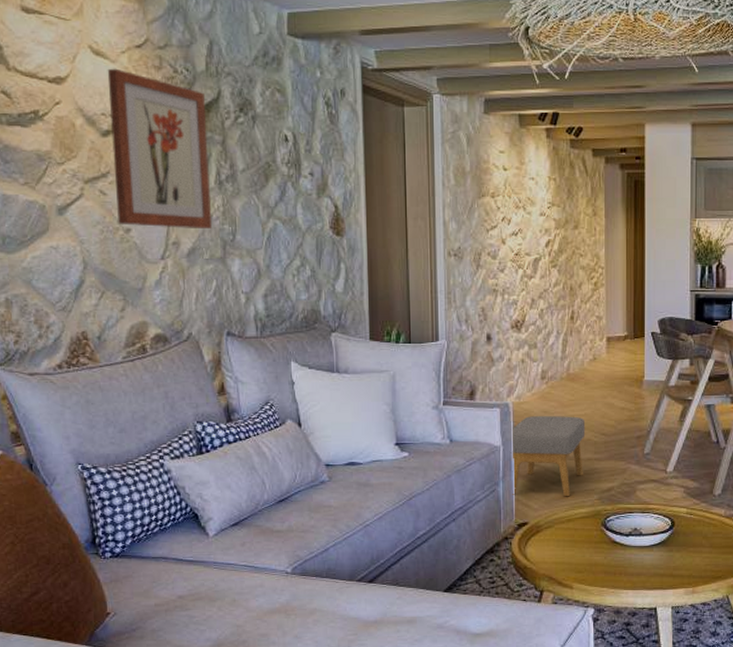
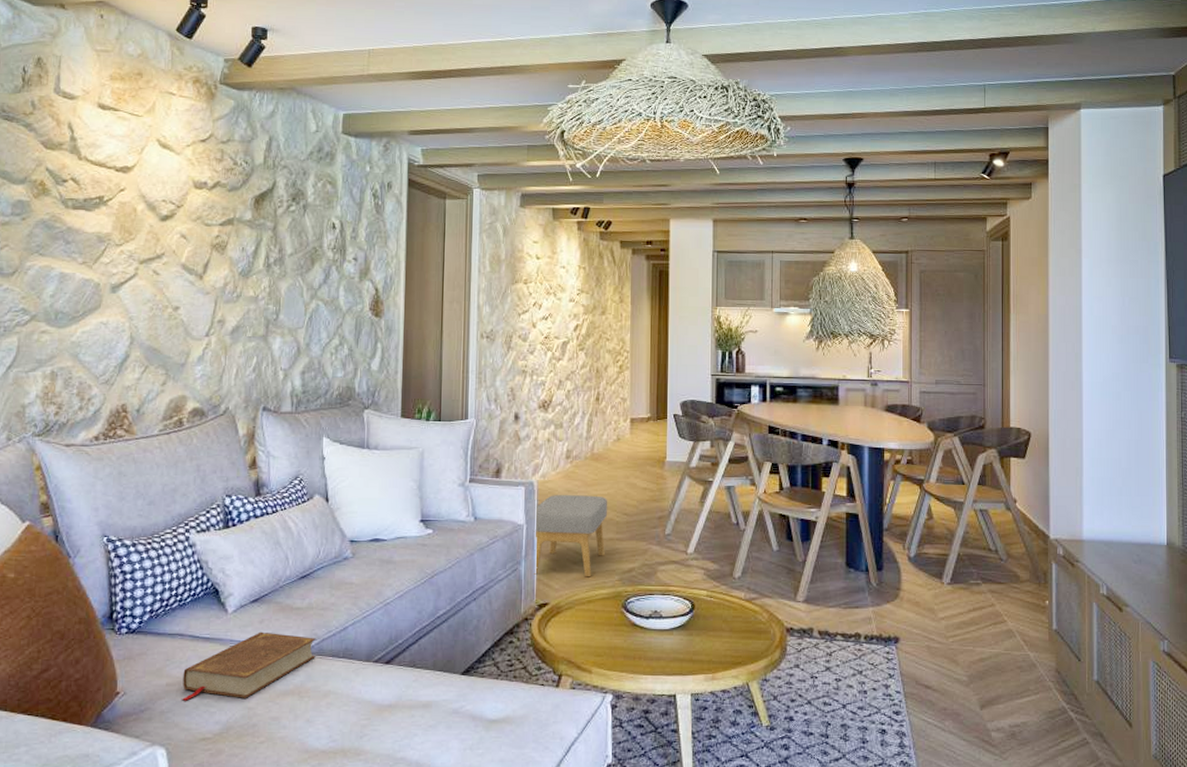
wall art: present [107,68,213,230] -> none [167,159,261,309]
book: none [170,554,299,620] -> present [181,631,316,701]

